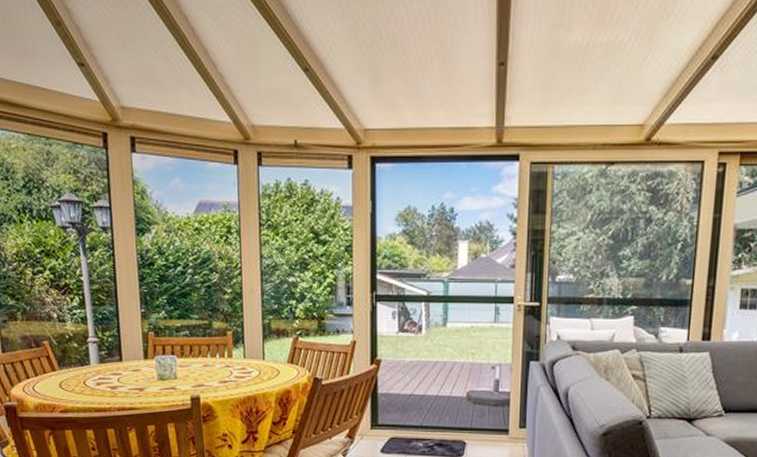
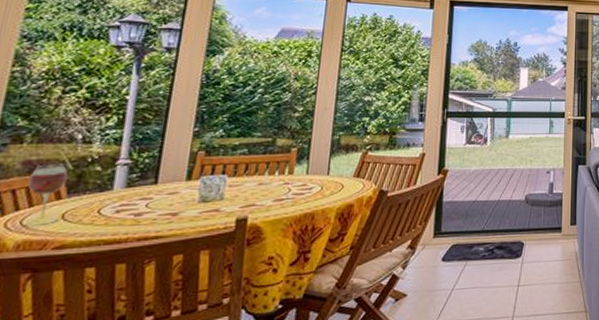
wineglass: none [29,339,58,393] -> present [25,164,69,227]

